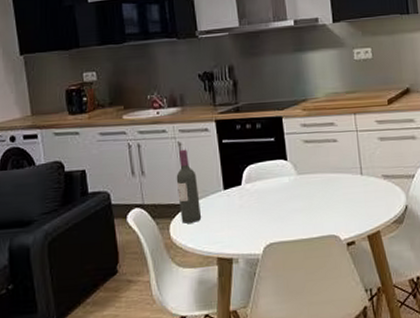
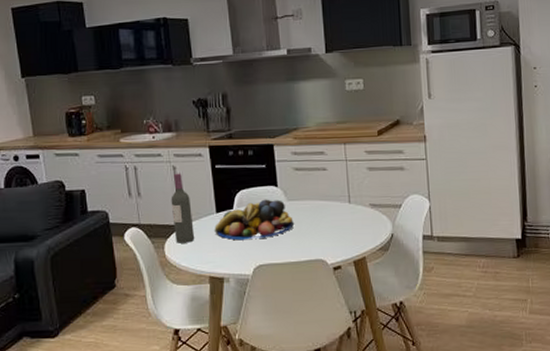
fruit bowl: none [222,173,305,218] -> present [214,199,294,241]

